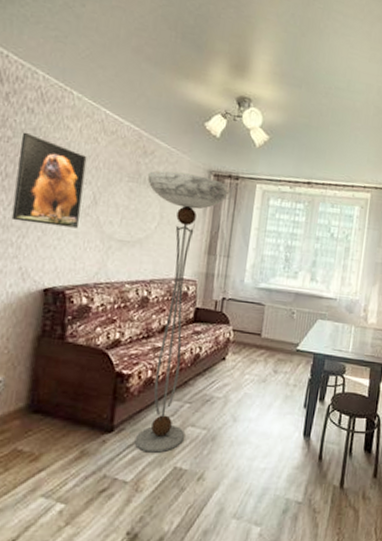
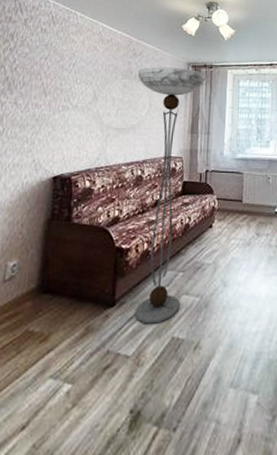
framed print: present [11,132,87,229] -> none [27,48,89,122]

